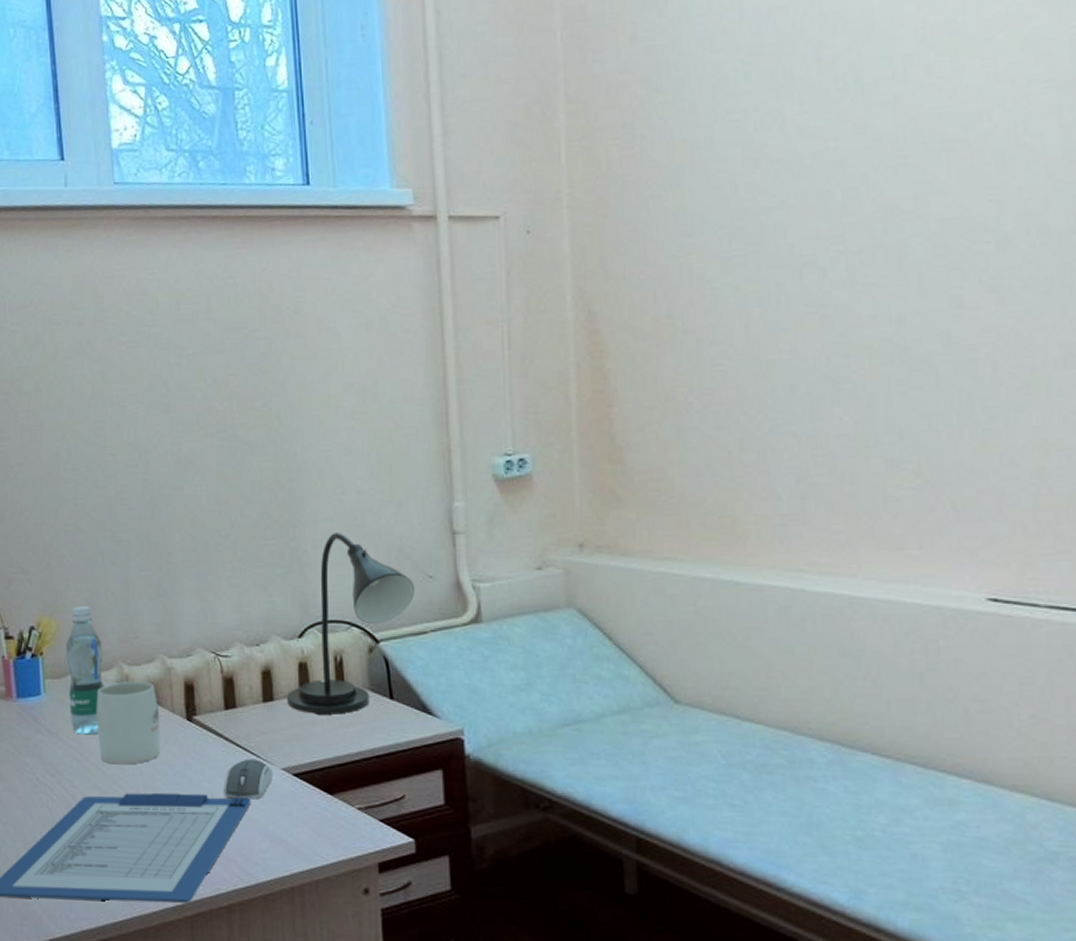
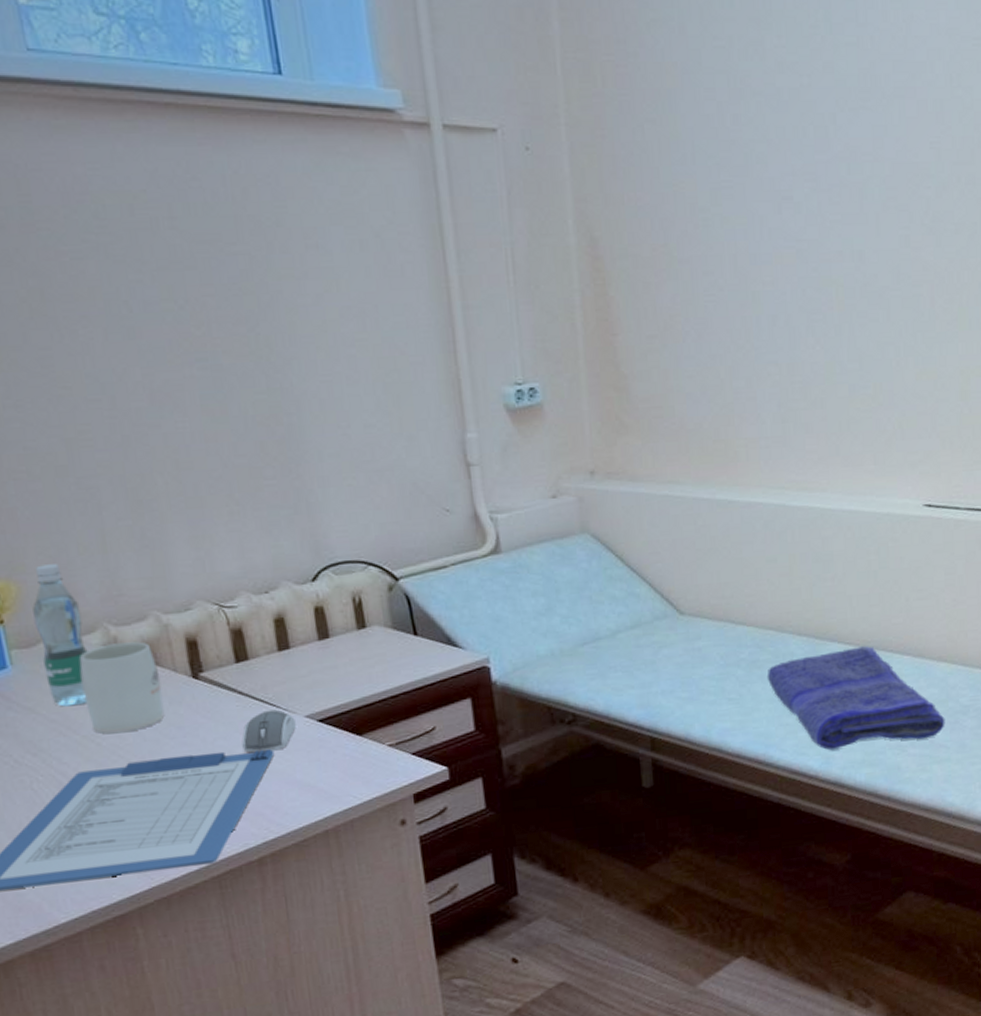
desk lamp: present [287,533,416,714] -> none [304,469,433,659]
towel: none [779,762,1024,886] -> present [766,646,945,750]

